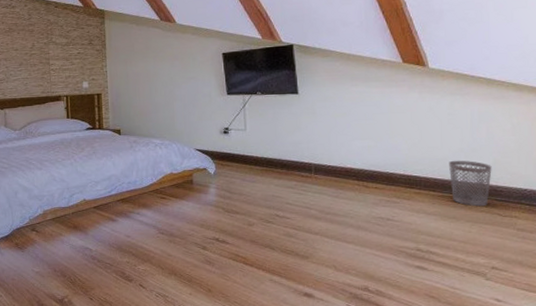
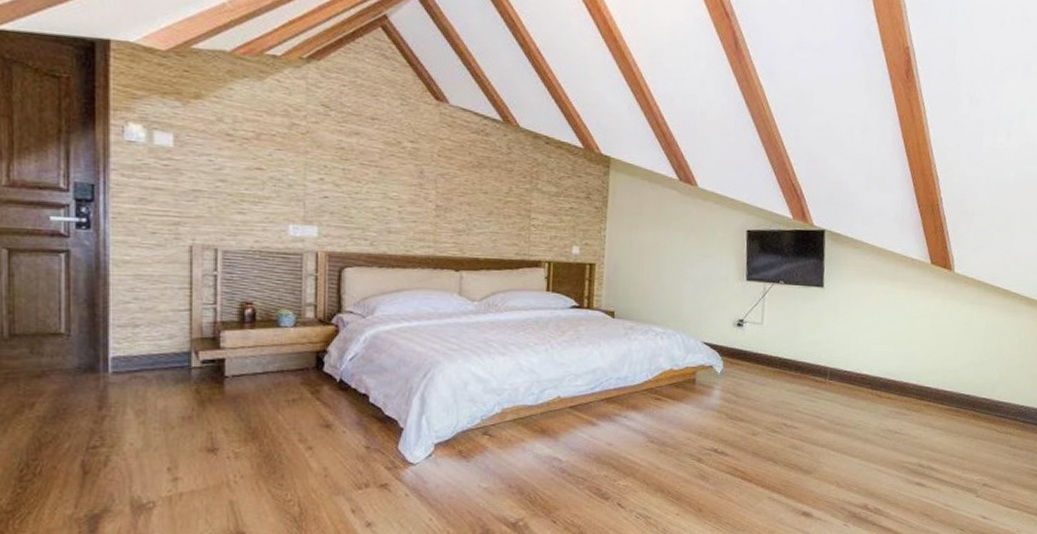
wastebasket: present [449,160,492,207] -> none [958,372,997,422]

